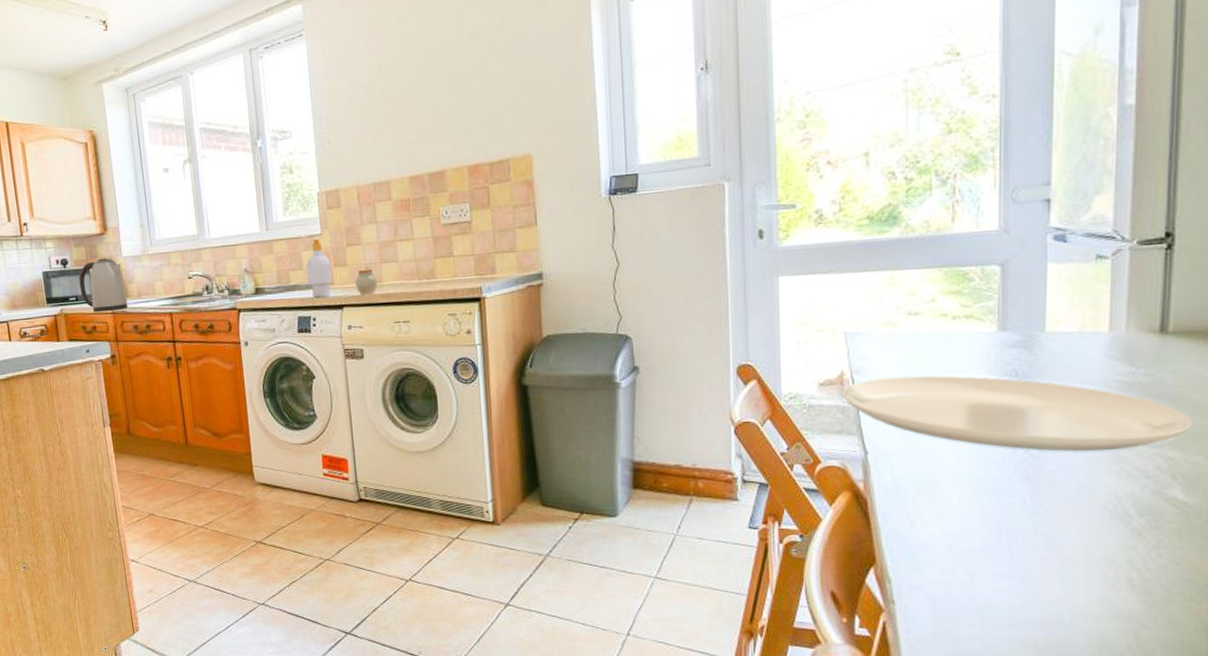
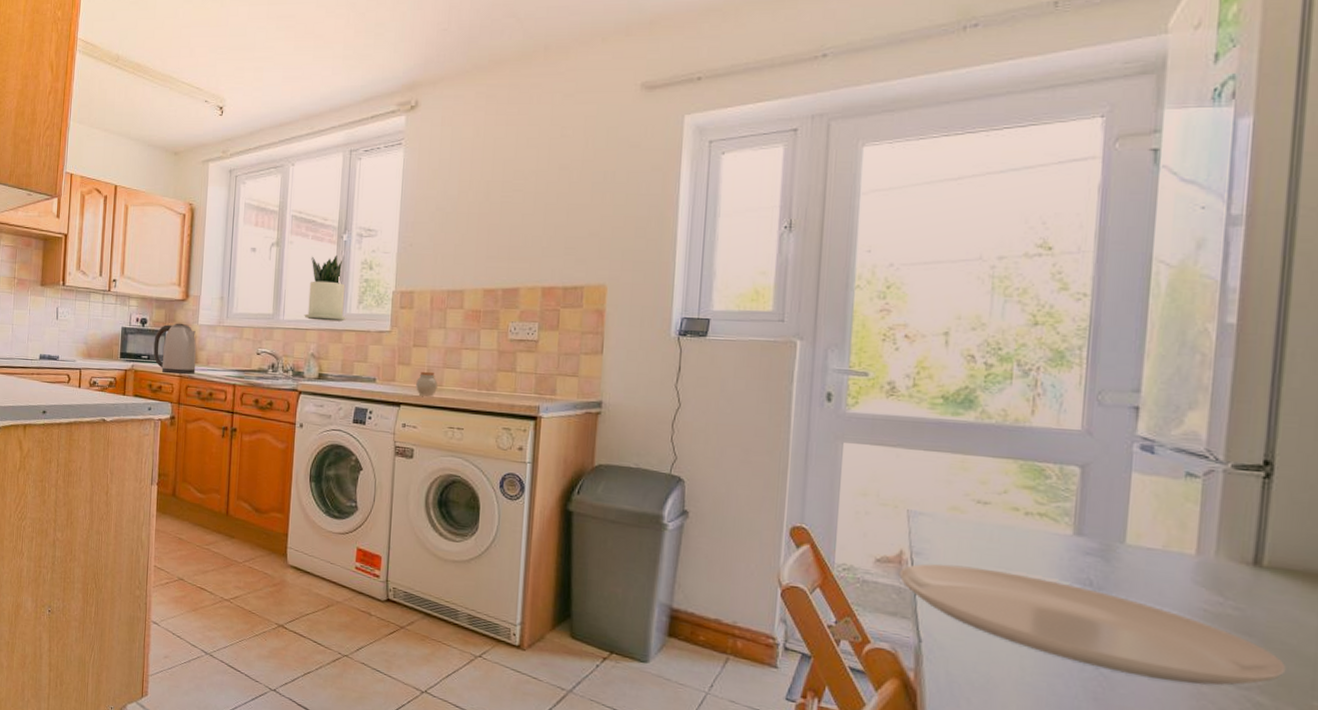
planter: none [227,162,275,235] -> present [304,254,347,322]
soap bottle: present [306,239,333,298] -> none [370,336,396,392]

